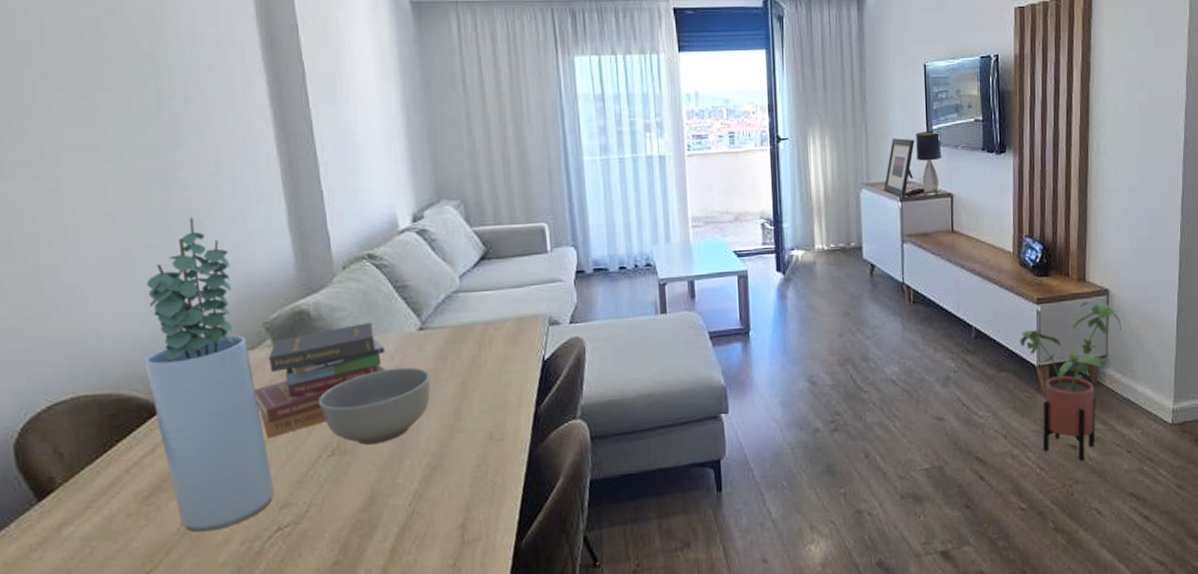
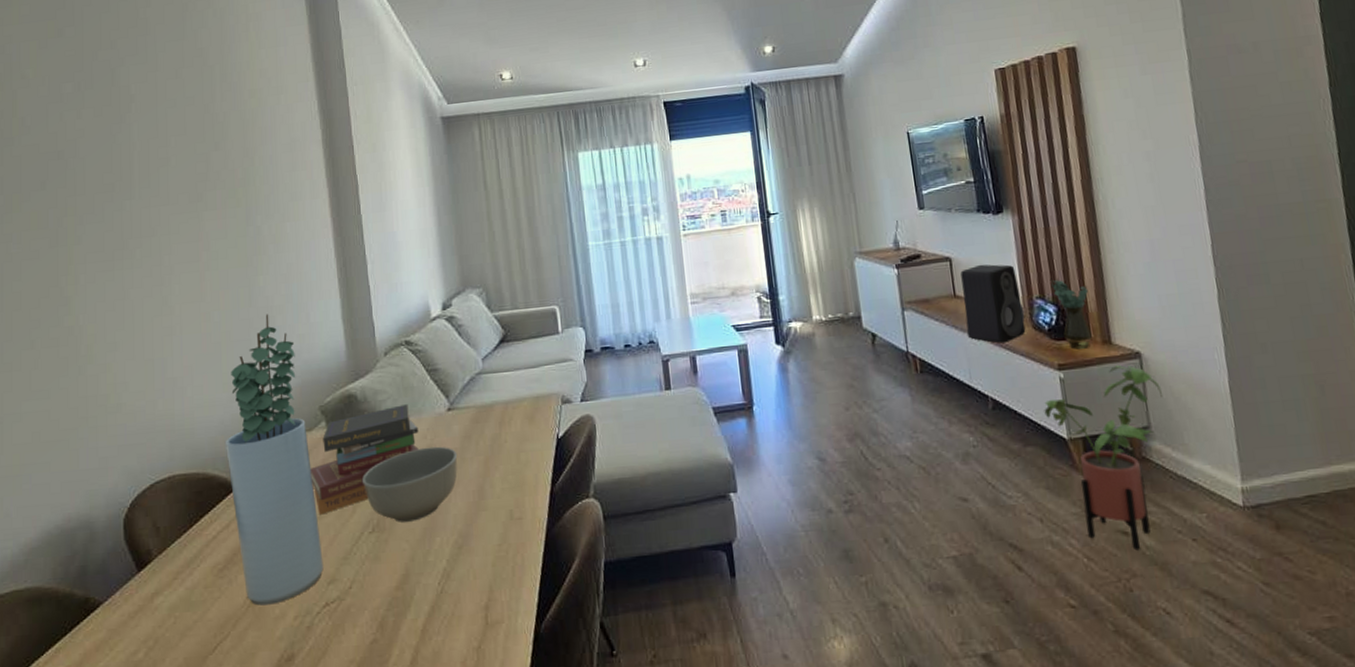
picture frame: present [883,138,915,197] -> none [877,205,908,264]
table lamp: present [915,131,942,196] -> none [904,196,936,261]
speaker: none [960,201,1014,278] -> present [960,264,1026,343]
vase: none [1039,219,1072,285] -> present [1049,279,1092,349]

